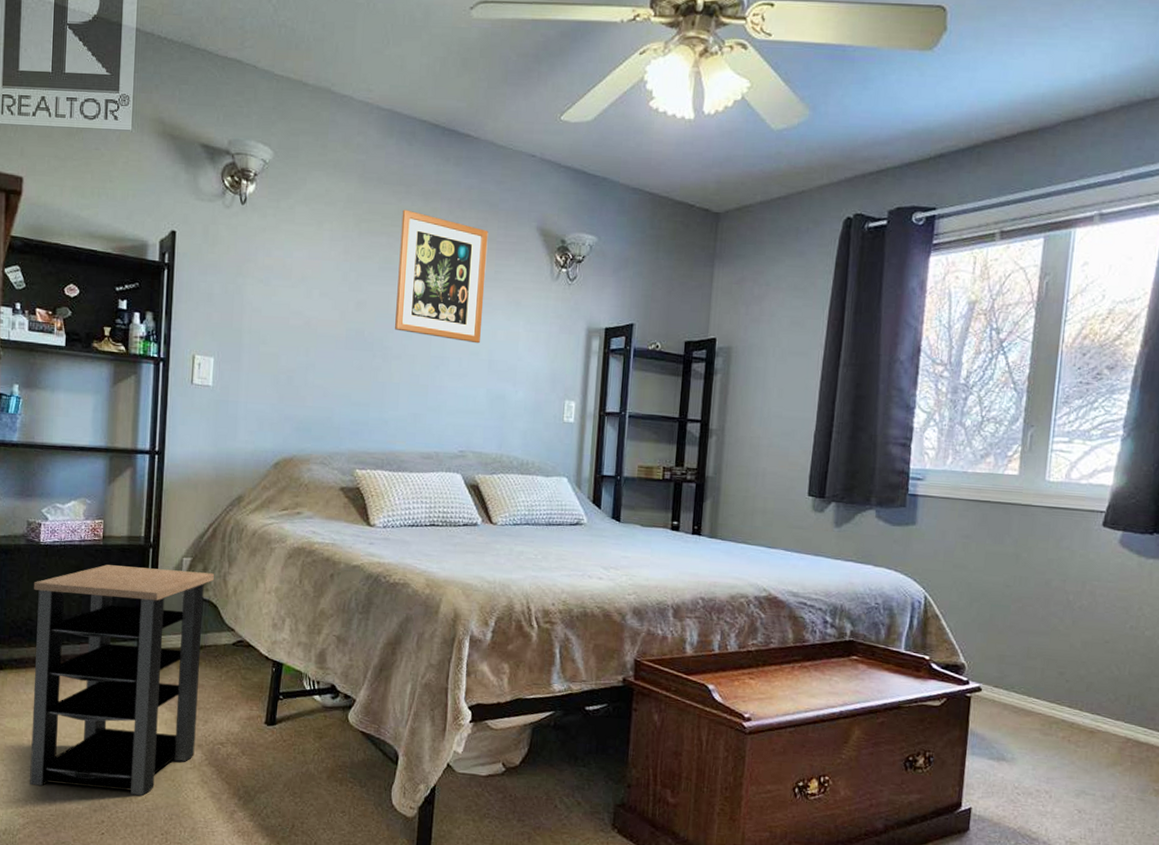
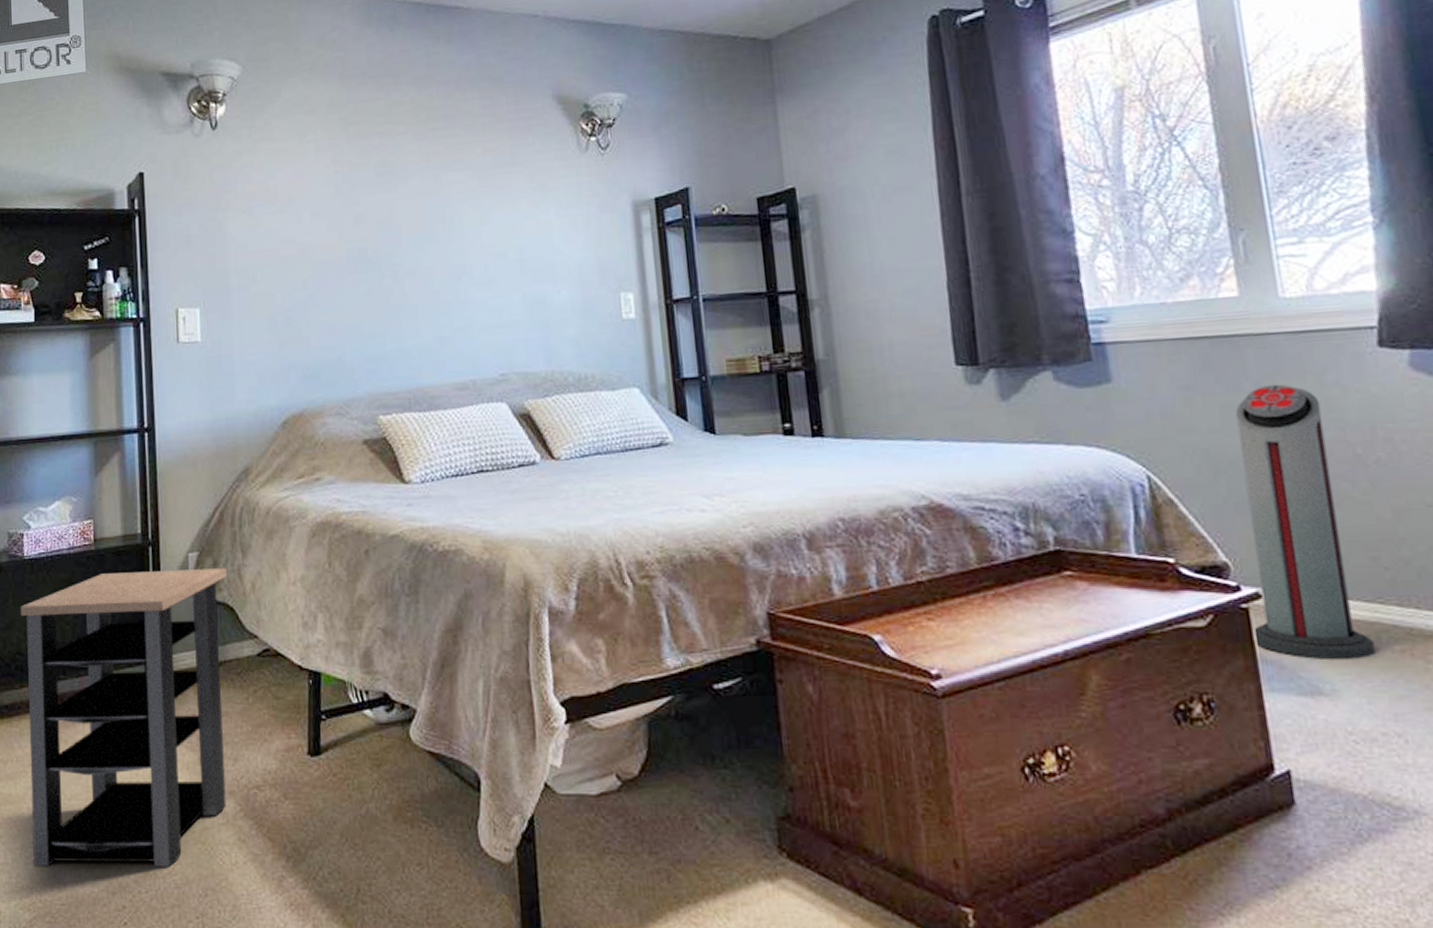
wall art: present [395,209,489,344] -> none [393,102,506,243]
air purifier: none [968,542,1054,740] -> present [1235,384,1375,661]

